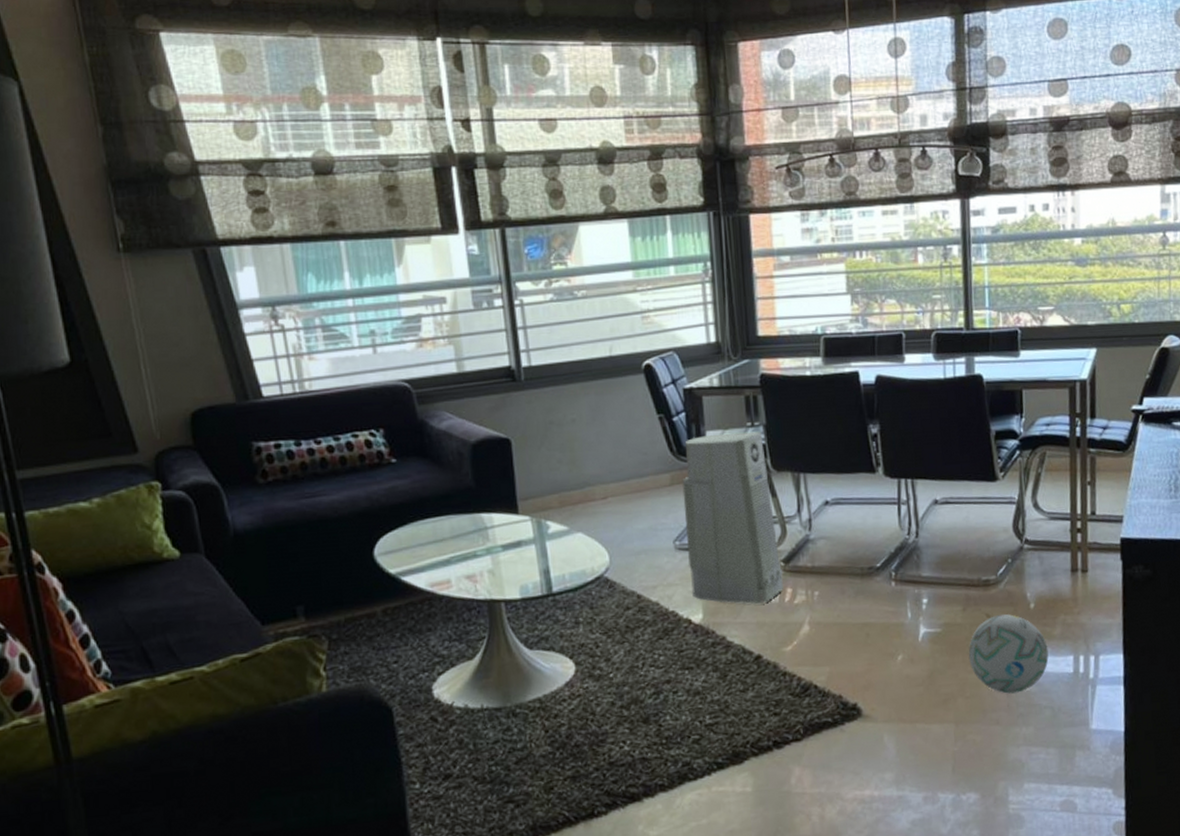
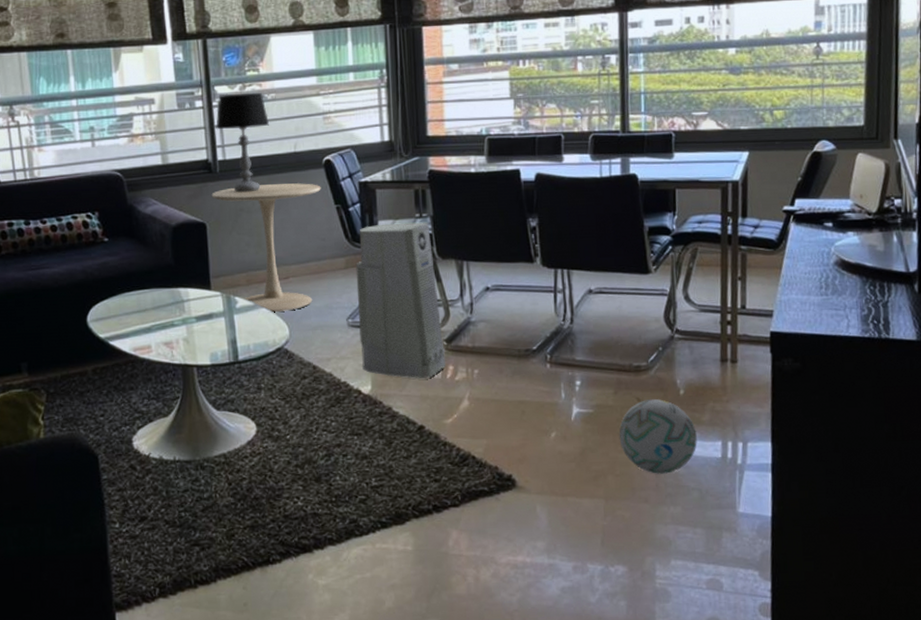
side table: none [516,391,641,538] -> present [211,183,321,313]
table lamp: none [519,288,580,403] -> present [216,92,269,193]

